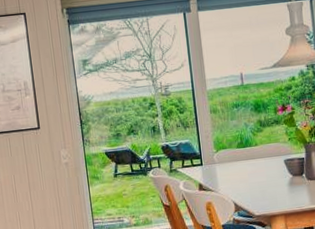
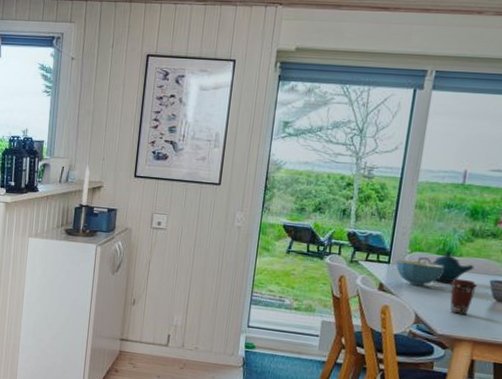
cereal bowl: none [208,156,246,179] -> present [396,260,444,286]
teapot: none [224,143,269,171] -> present [418,251,474,283]
coffee cup: none [255,163,275,195] -> present [450,278,477,315]

